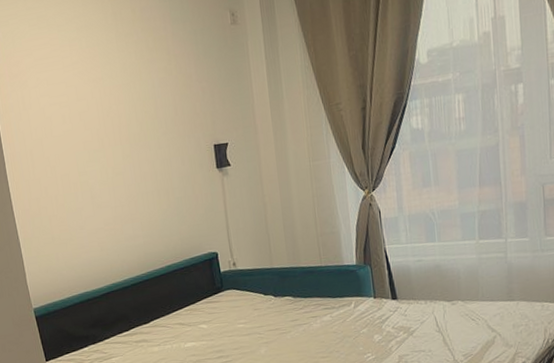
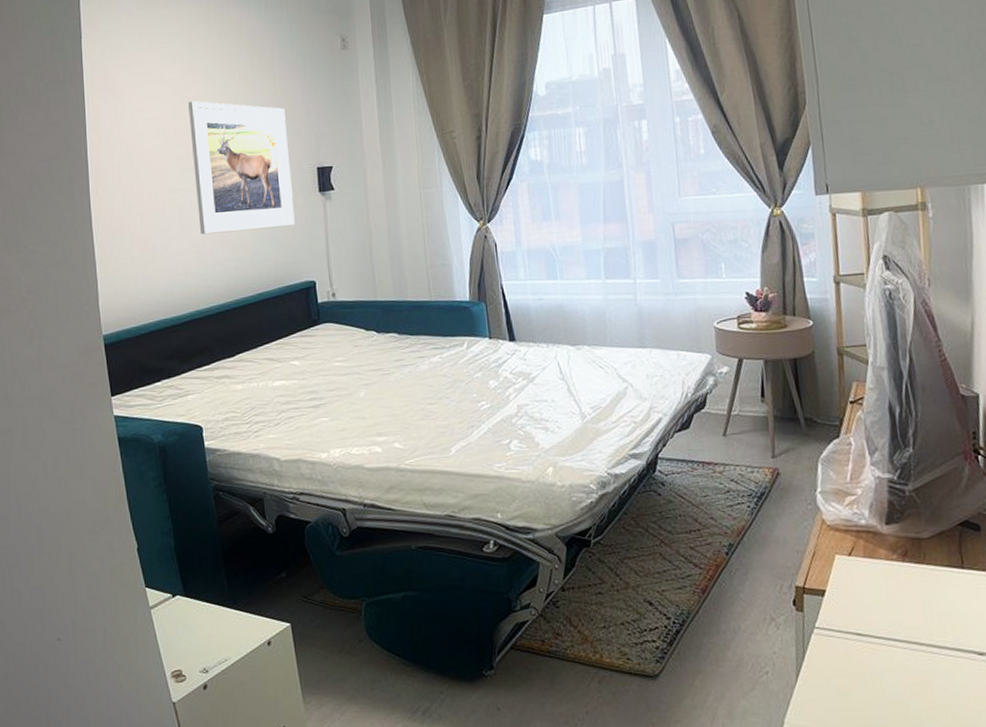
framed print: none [90,83,196,214] -> present [188,100,295,235]

